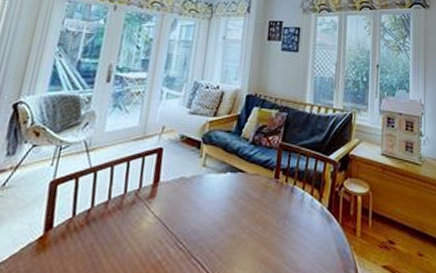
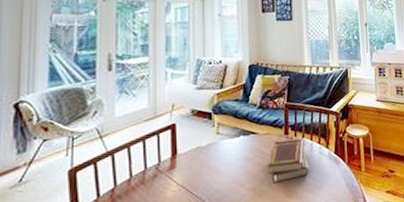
book set: none [251,184,297,234] -> present [268,138,309,184]

